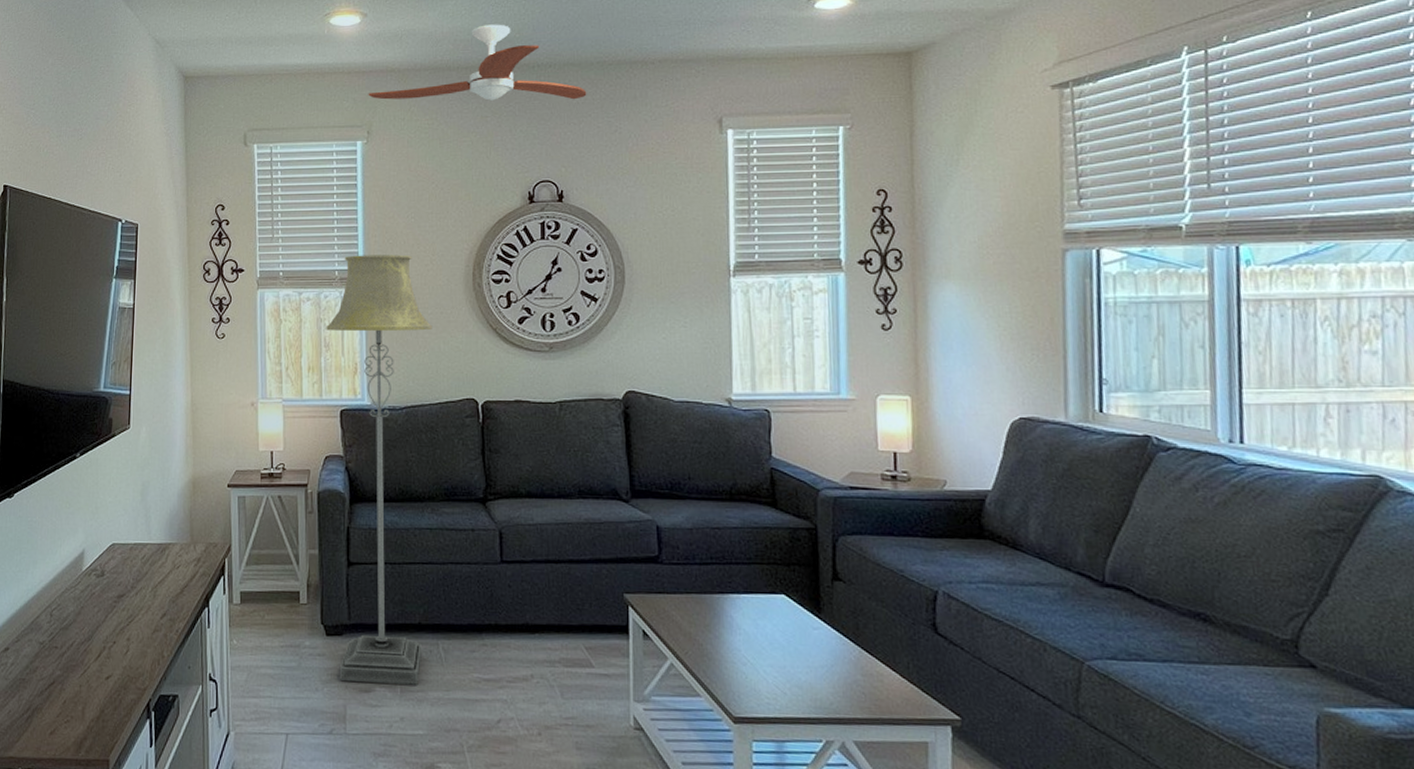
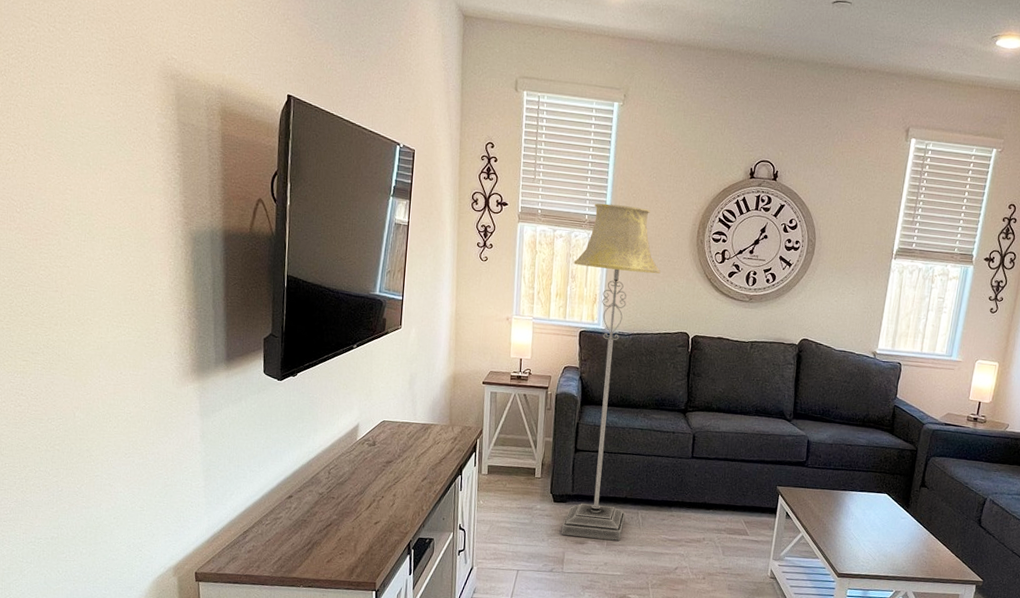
ceiling fan: present [368,24,587,101] -> none [628,12,809,94]

